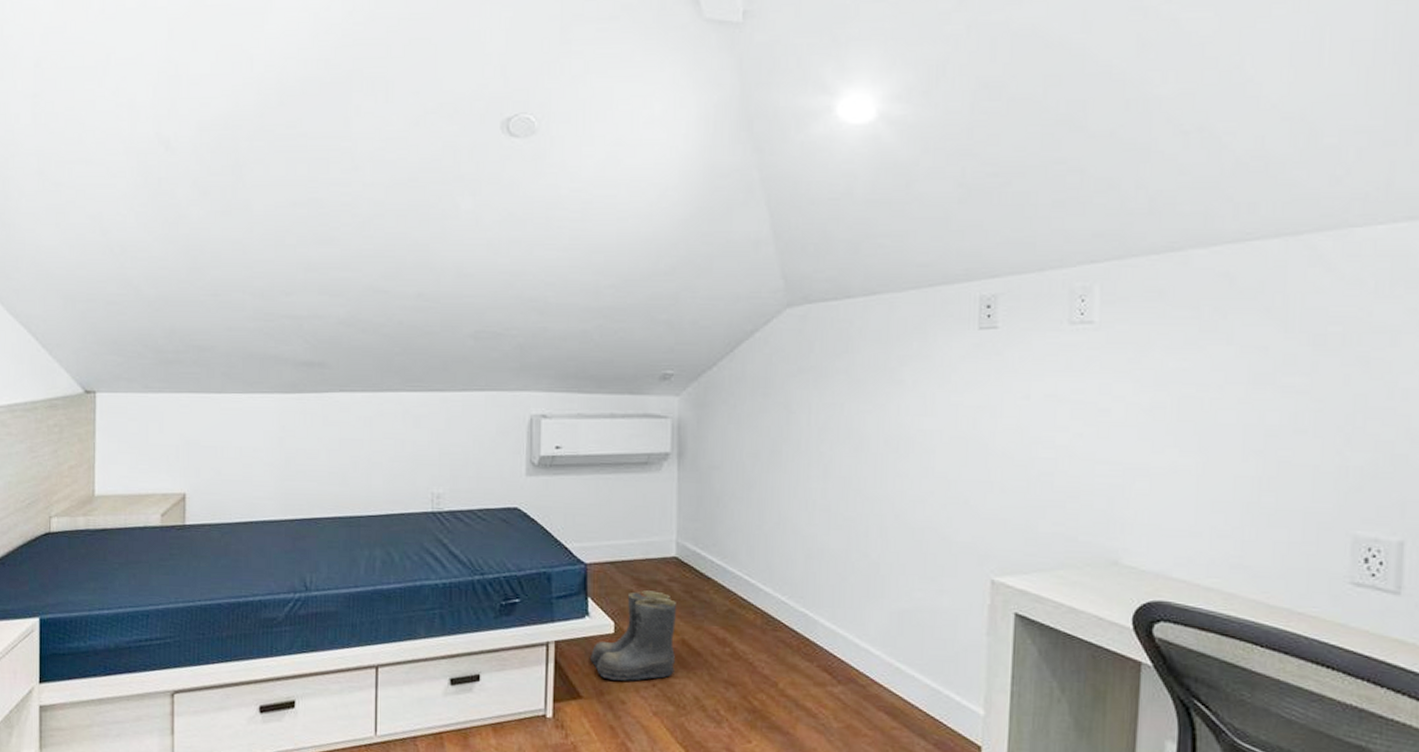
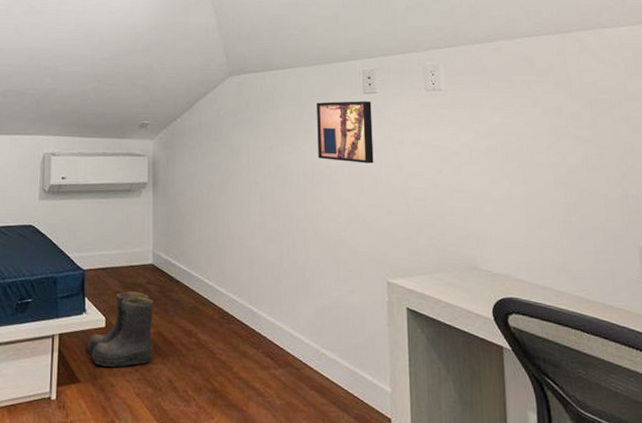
wall art: none [907,340,989,426] -> present [317,101,374,164]

